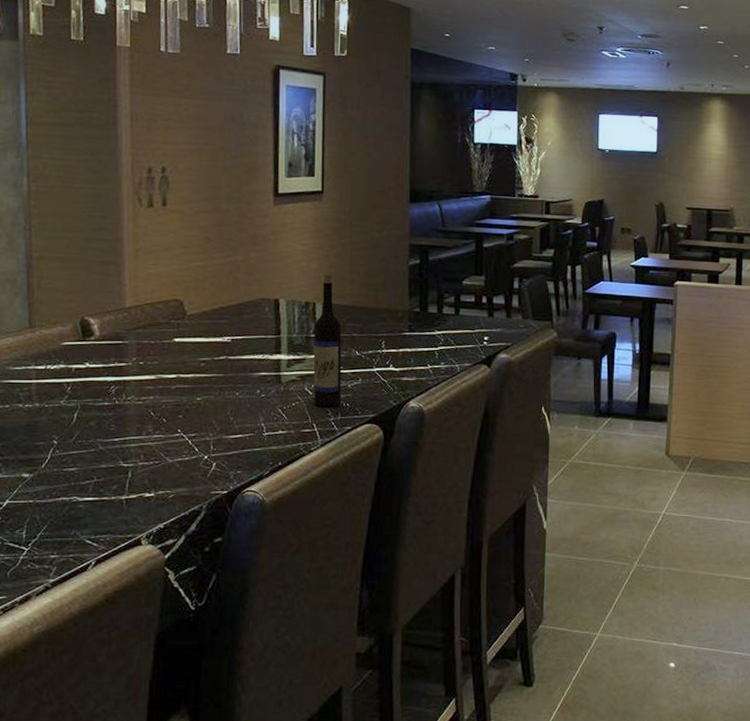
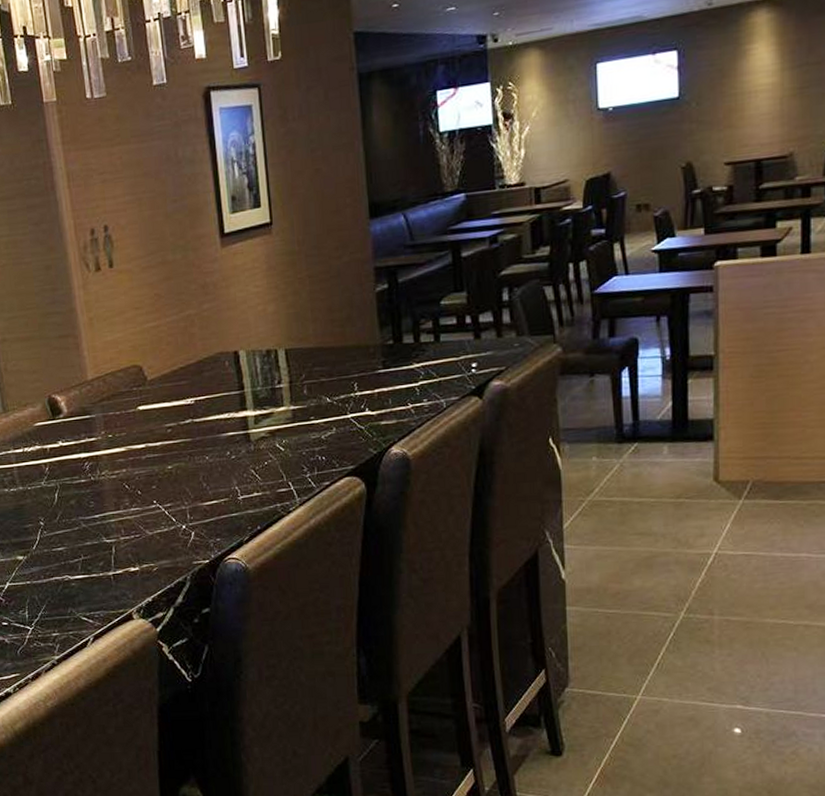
wine bottle: present [313,274,342,406] -> none [278,315,317,463]

